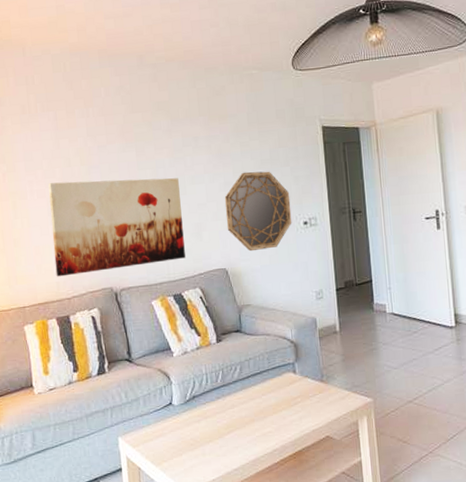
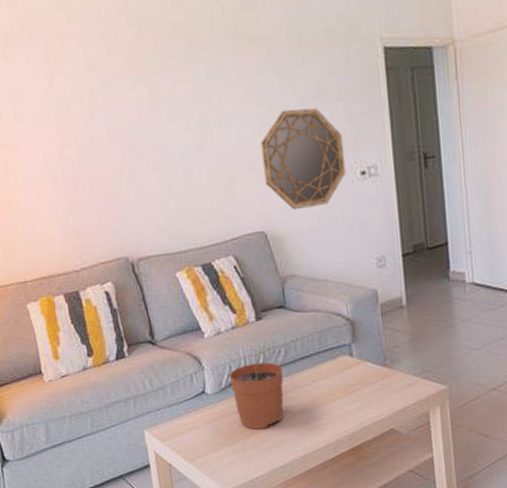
wall art: present [48,178,186,277] -> none [43,120,215,246]
plant pot: none [193,366,238,436] -> present [229,349,284,429]

